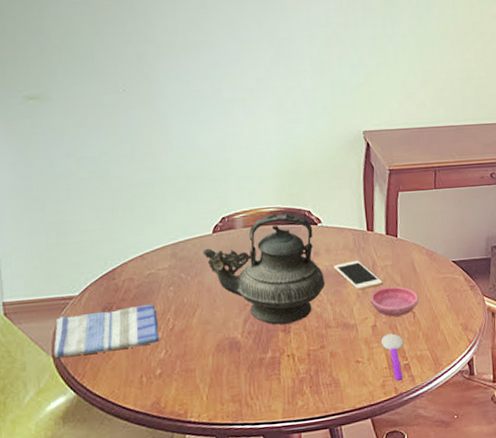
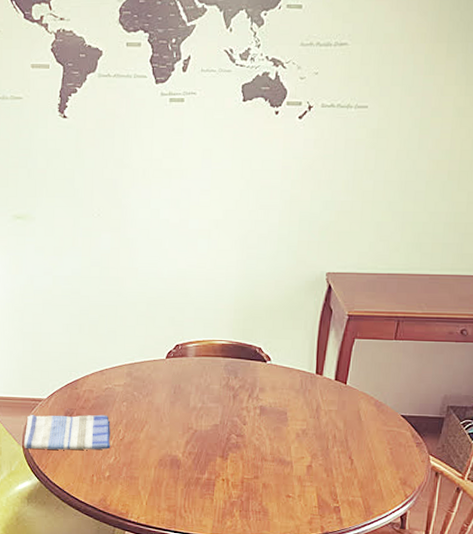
teapot: present [202,213,326,325] -> none [155,346,267,451]
cell phone: present [333,260,383,290] -> none [276,401,325,430]
saucer: present [370,286,419,317] -> none [309,431,360,461]
spoon: present [381,333,404,381] -> none [314,475,337,521]

